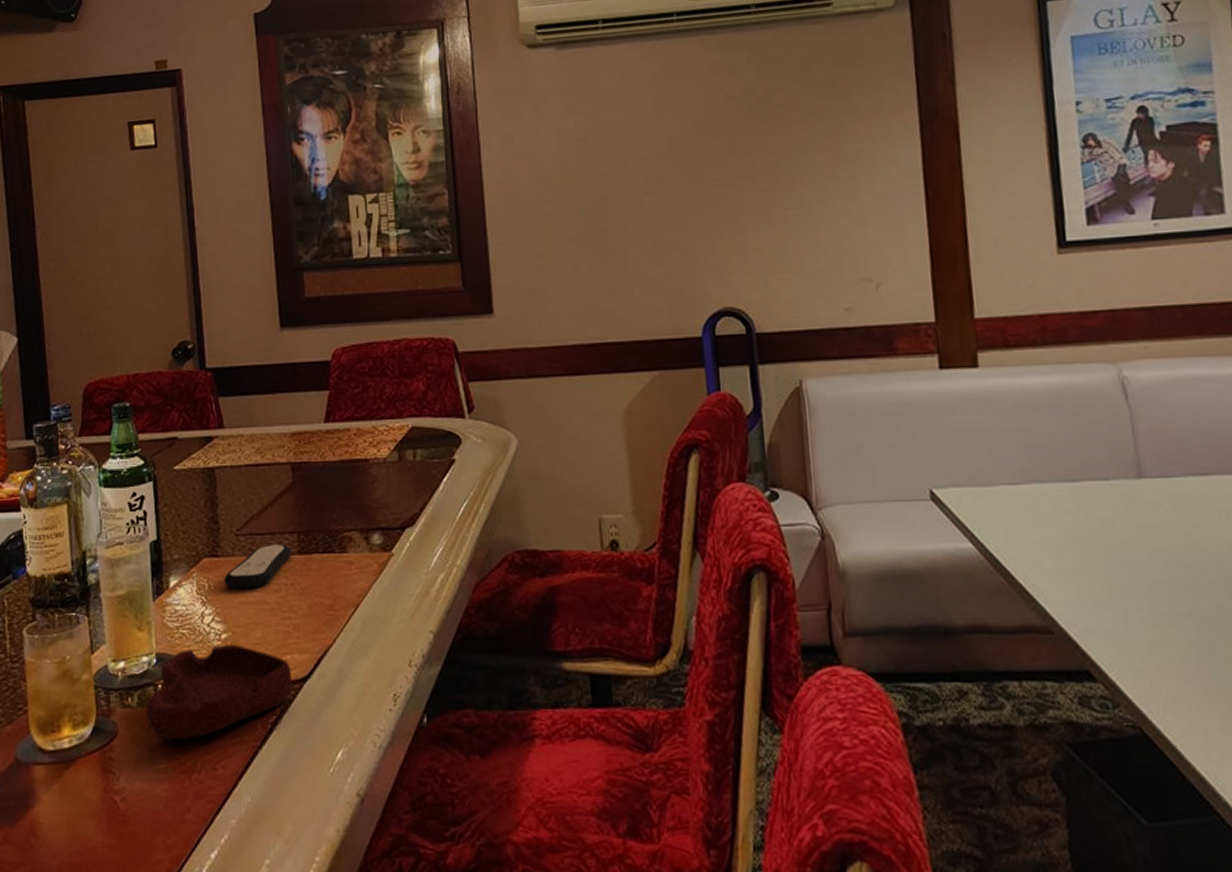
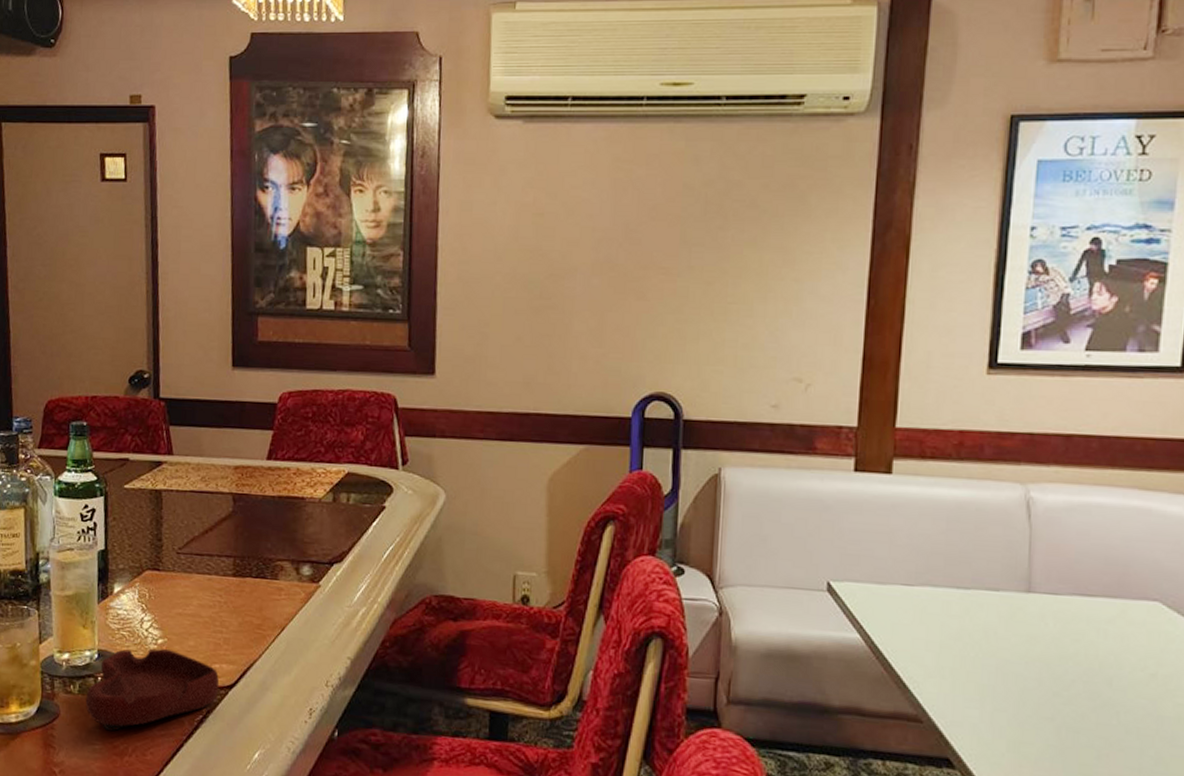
remote control: present [224,545,292,588] -> none [163,565,228,602]

